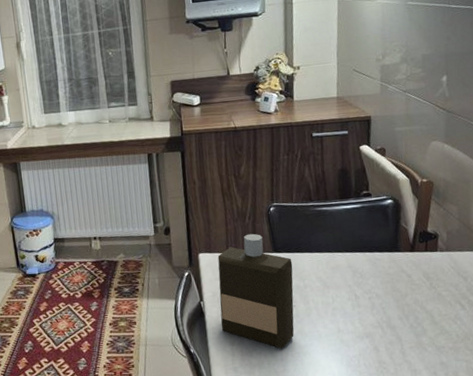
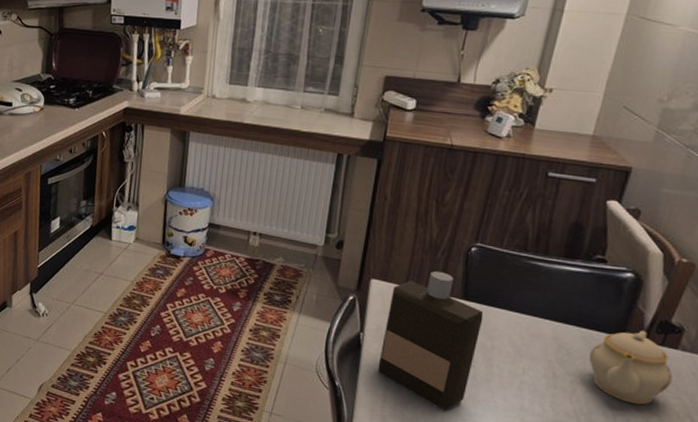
teapot: none [377,242,440,304] -> present [589,330,673,405]

